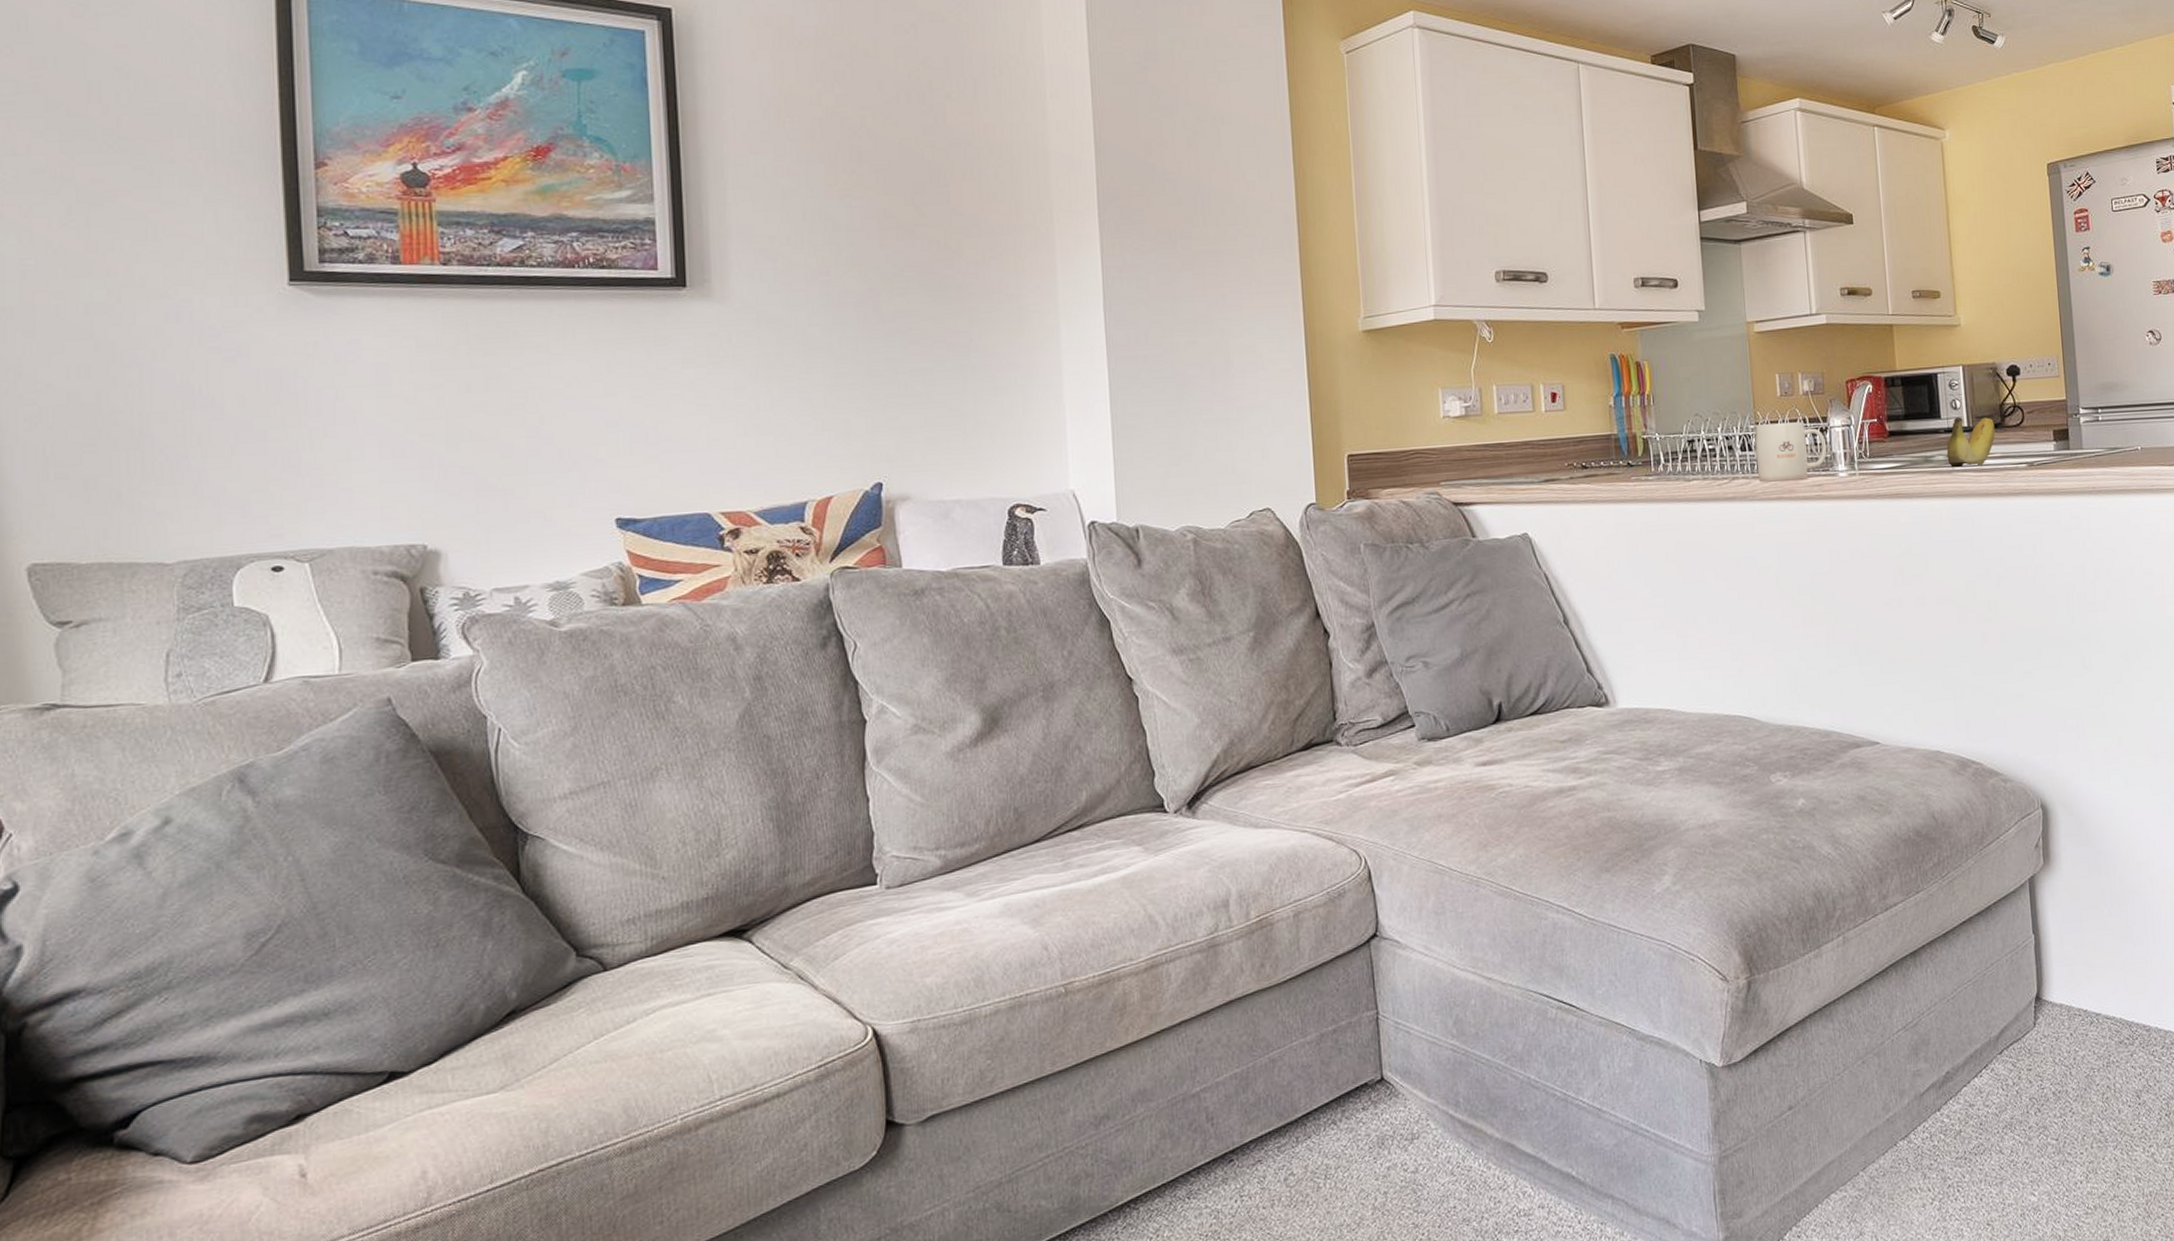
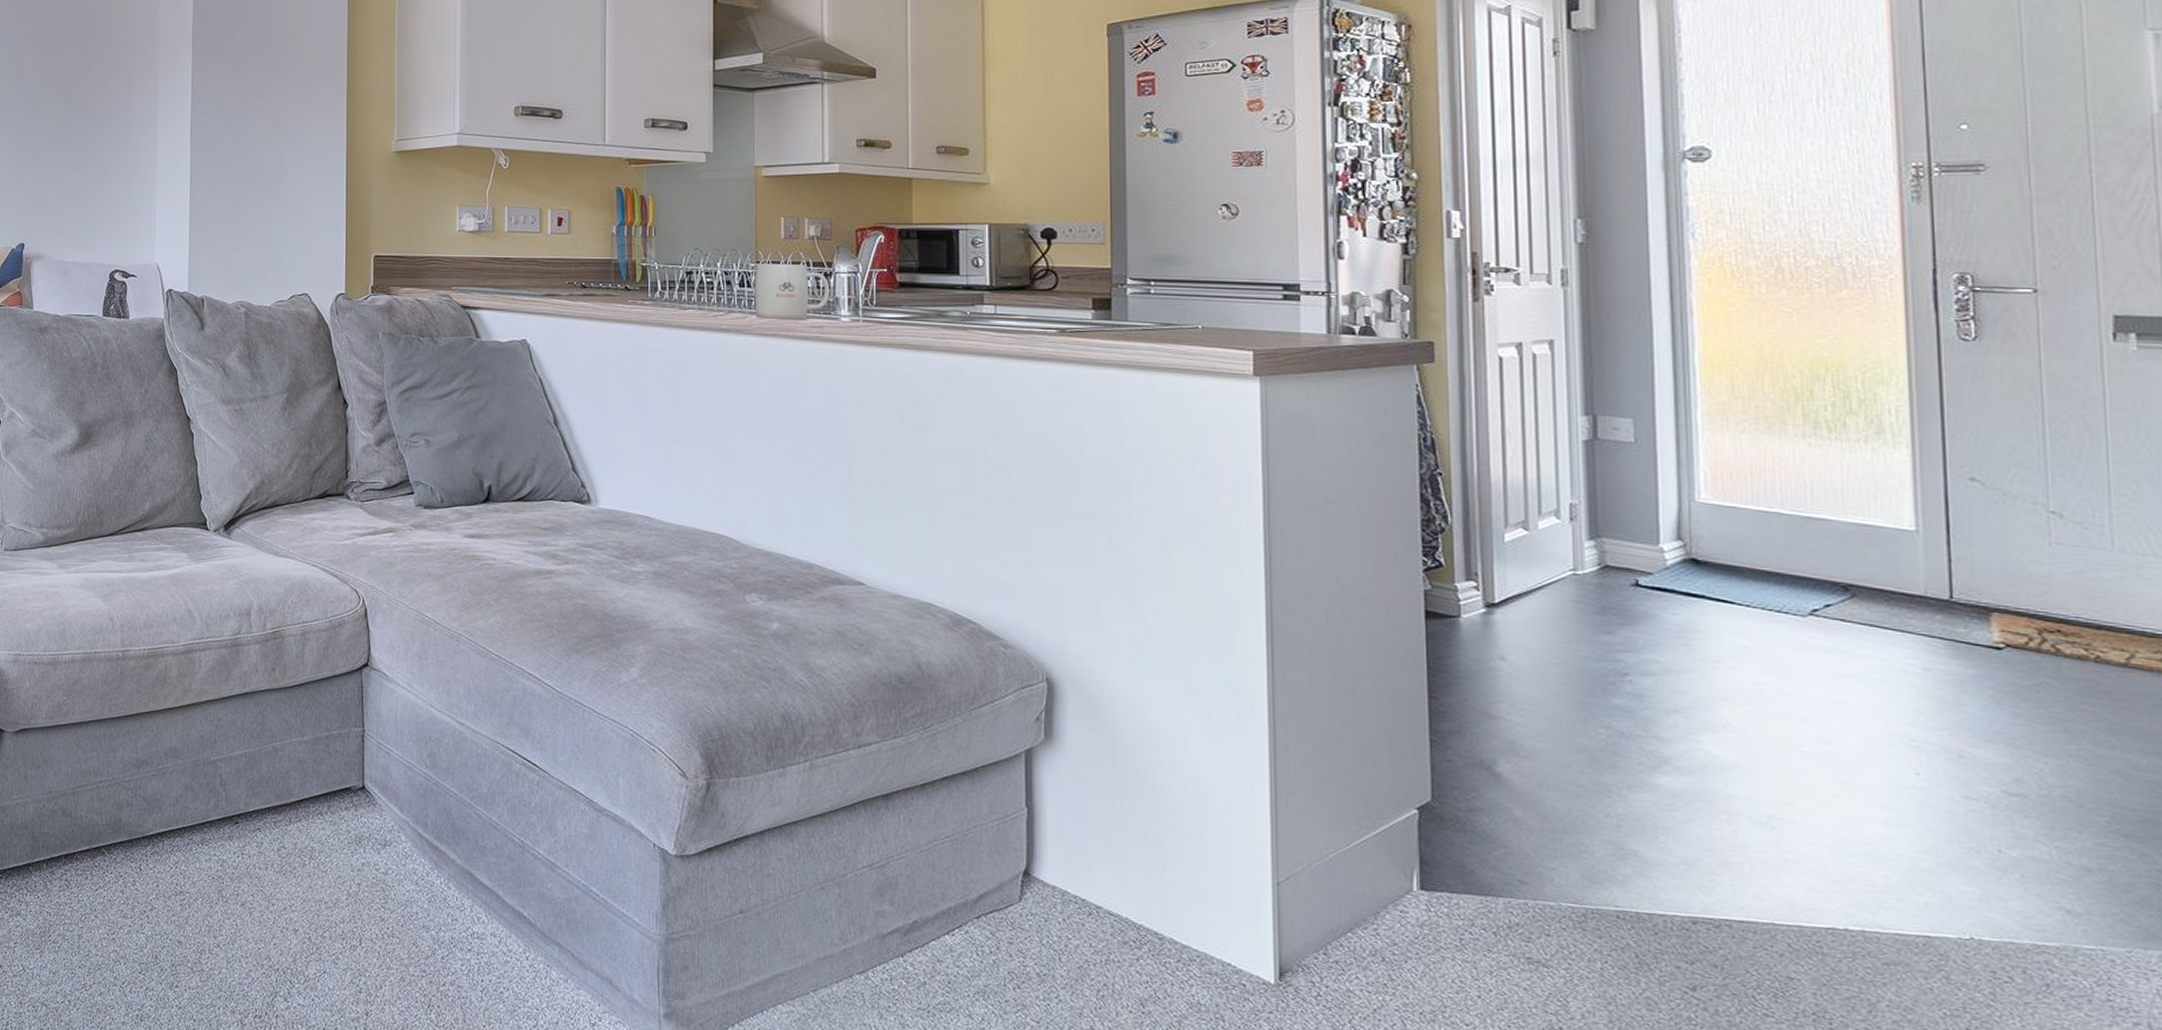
fruit: present [1946,416,1996,470] -> none [963,274,1022,328]

